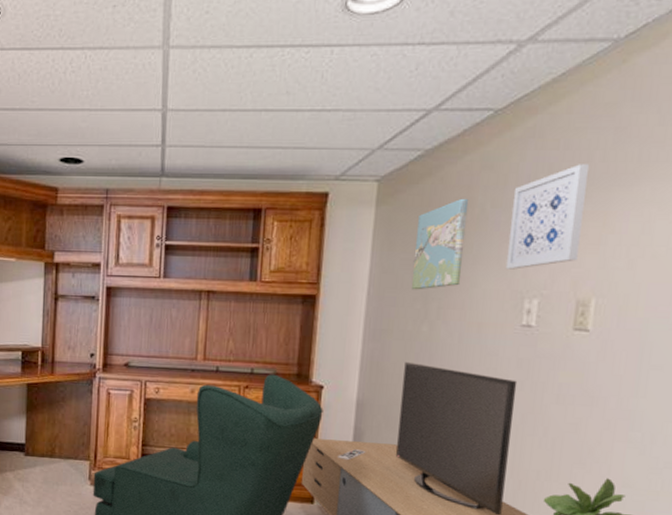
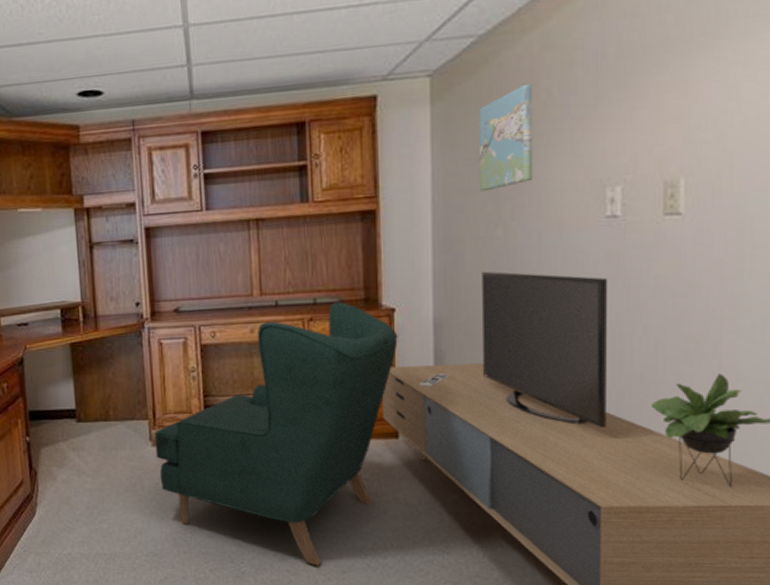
wall art: present [505,164,589,270] -> none [581,30,661,157]

